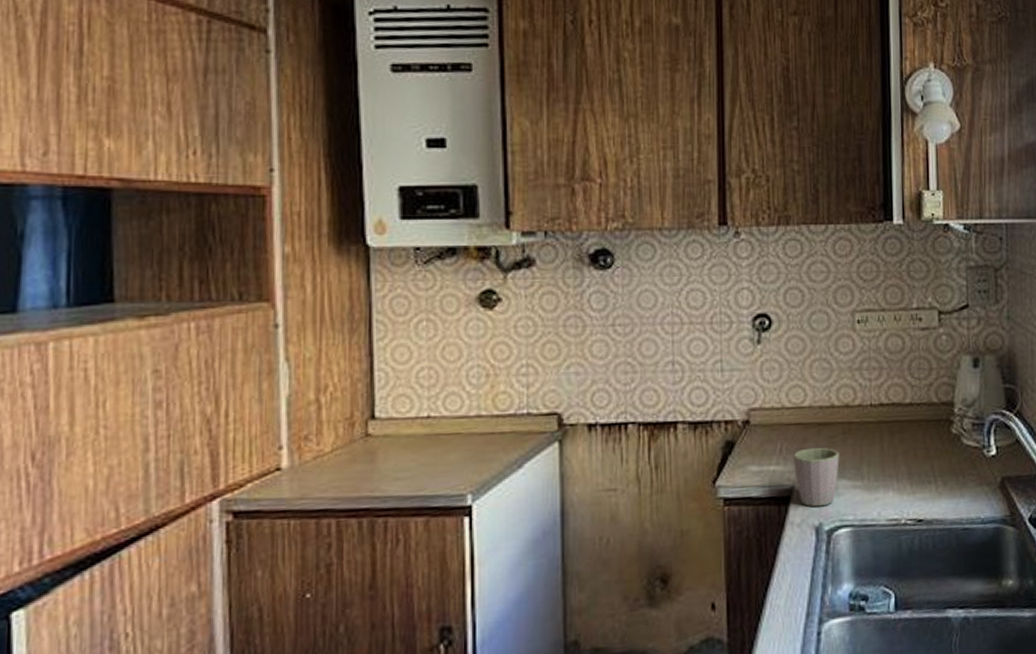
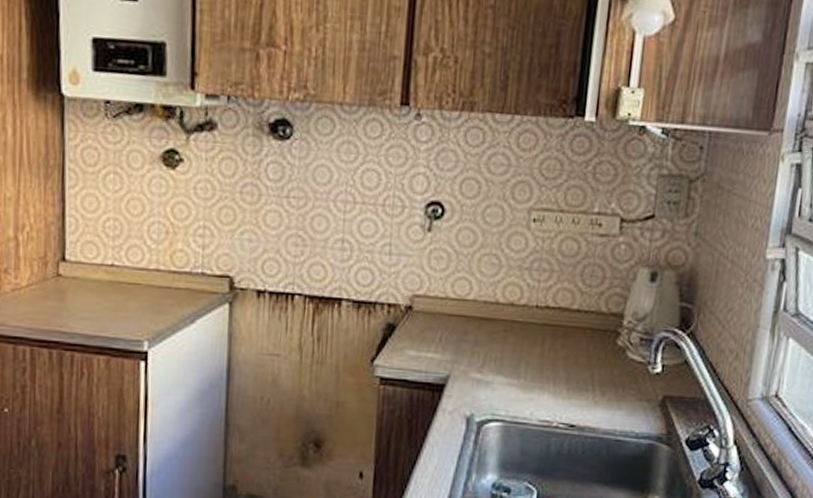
mug: present [794,447,840,507] -> none [452,340,499,399]

